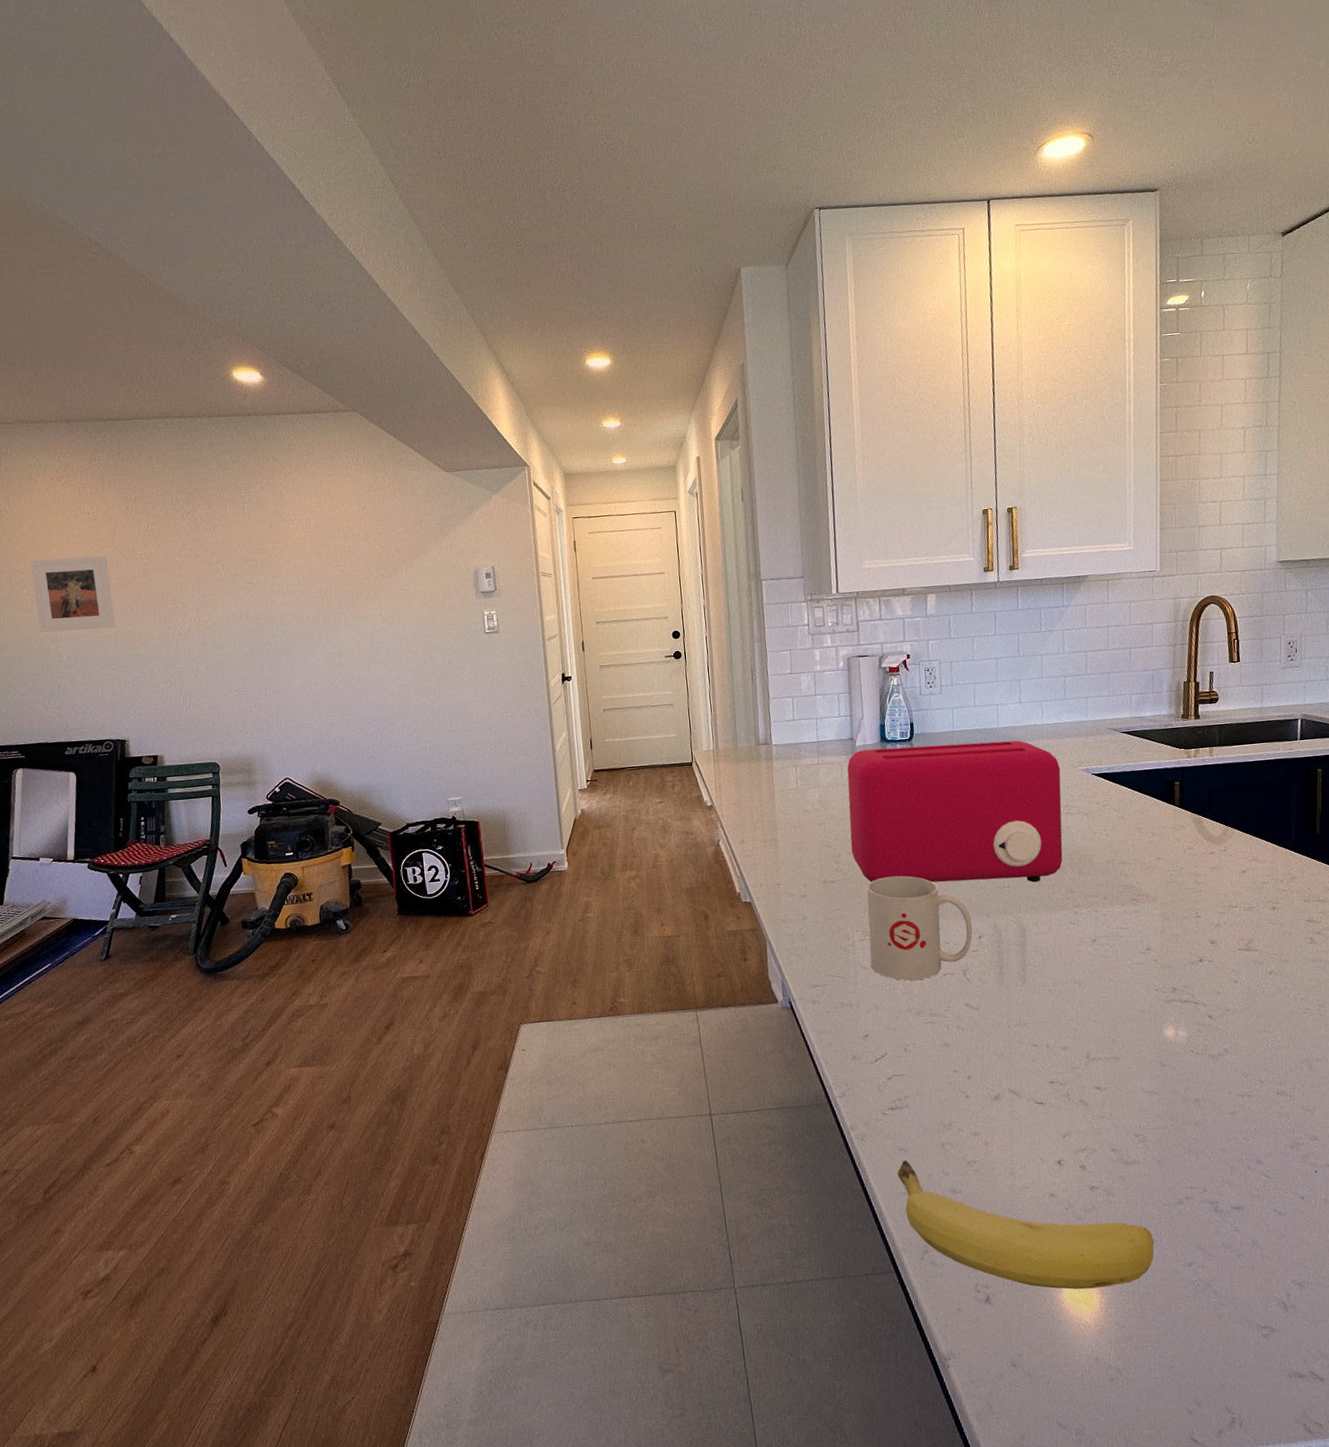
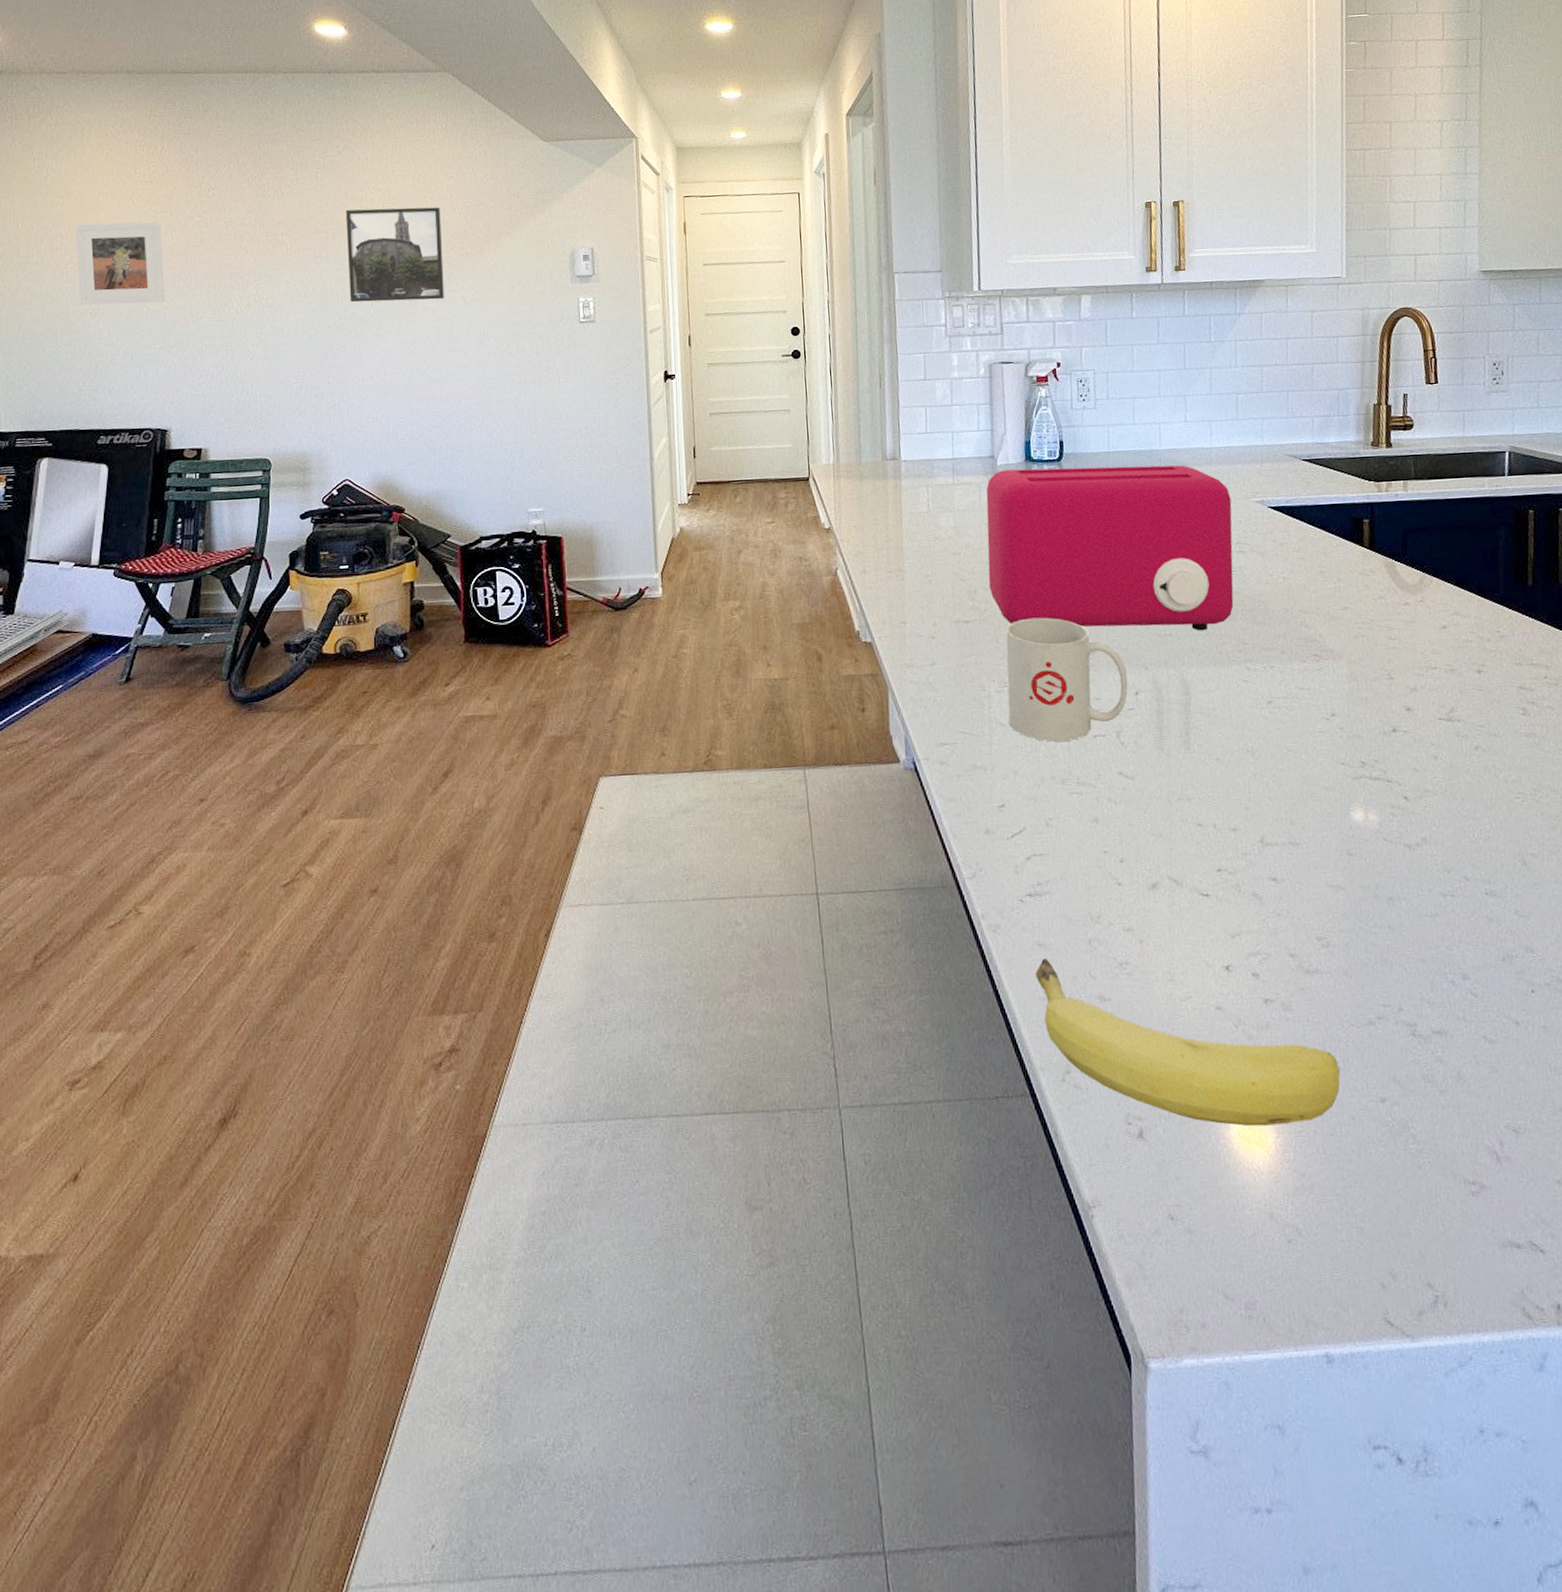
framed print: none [271,534,364,622] -> present [346,207,444,303]

